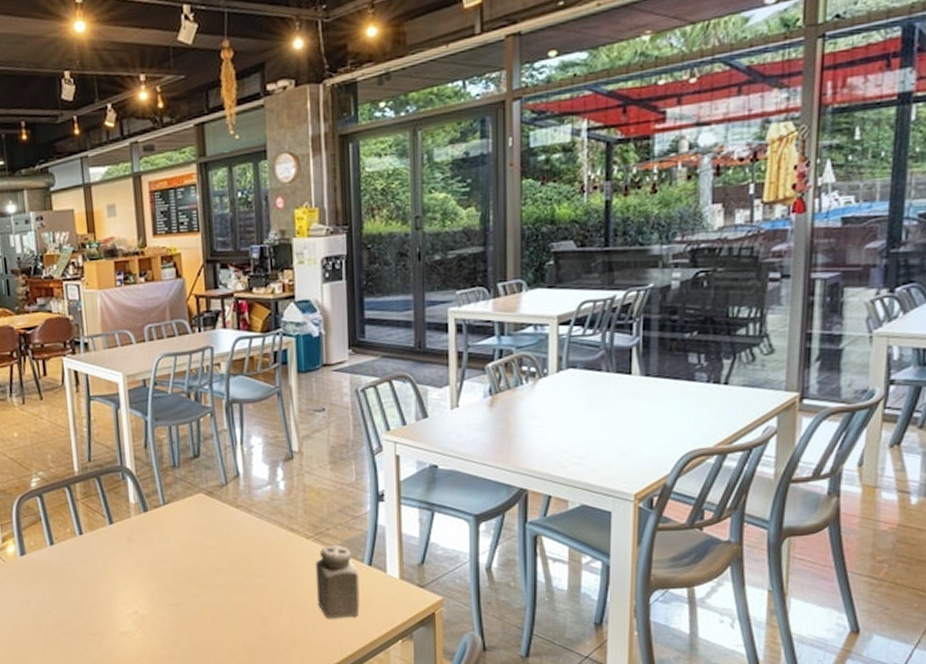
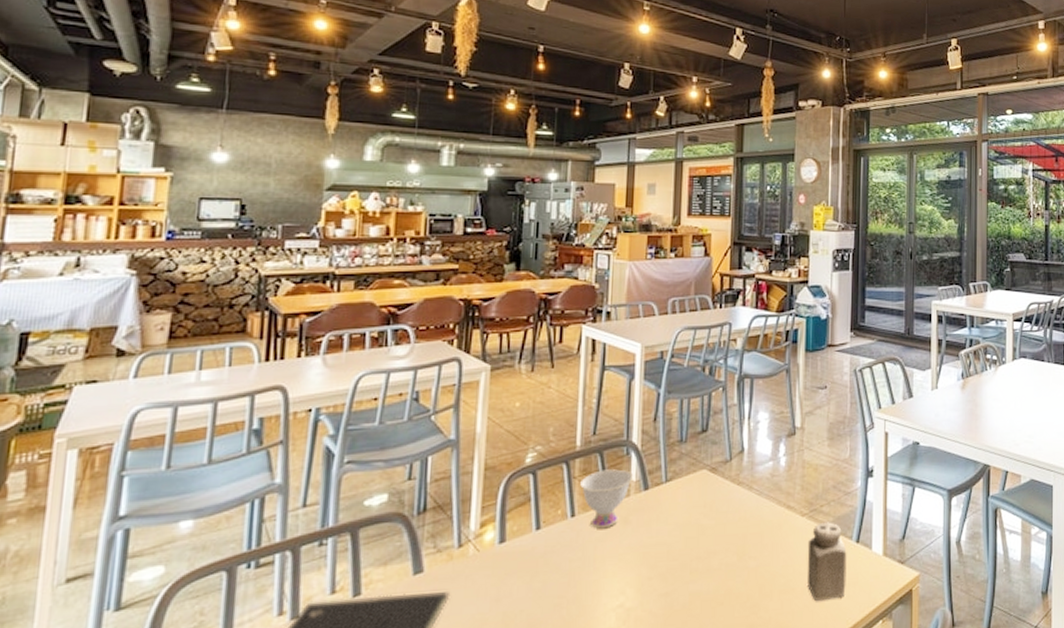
teacup: none [83,493,132,546] -> present [580,469,634,529]

